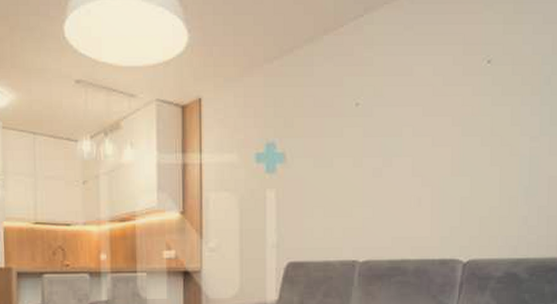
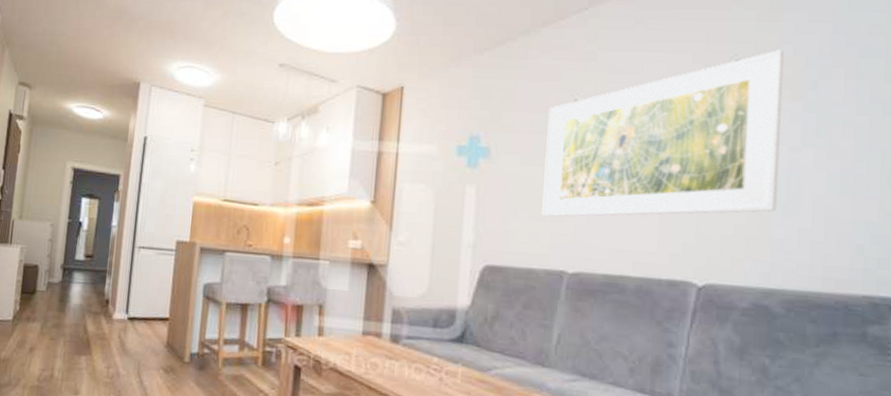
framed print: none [334,50,526,213] -> present [542,50,785,217]

